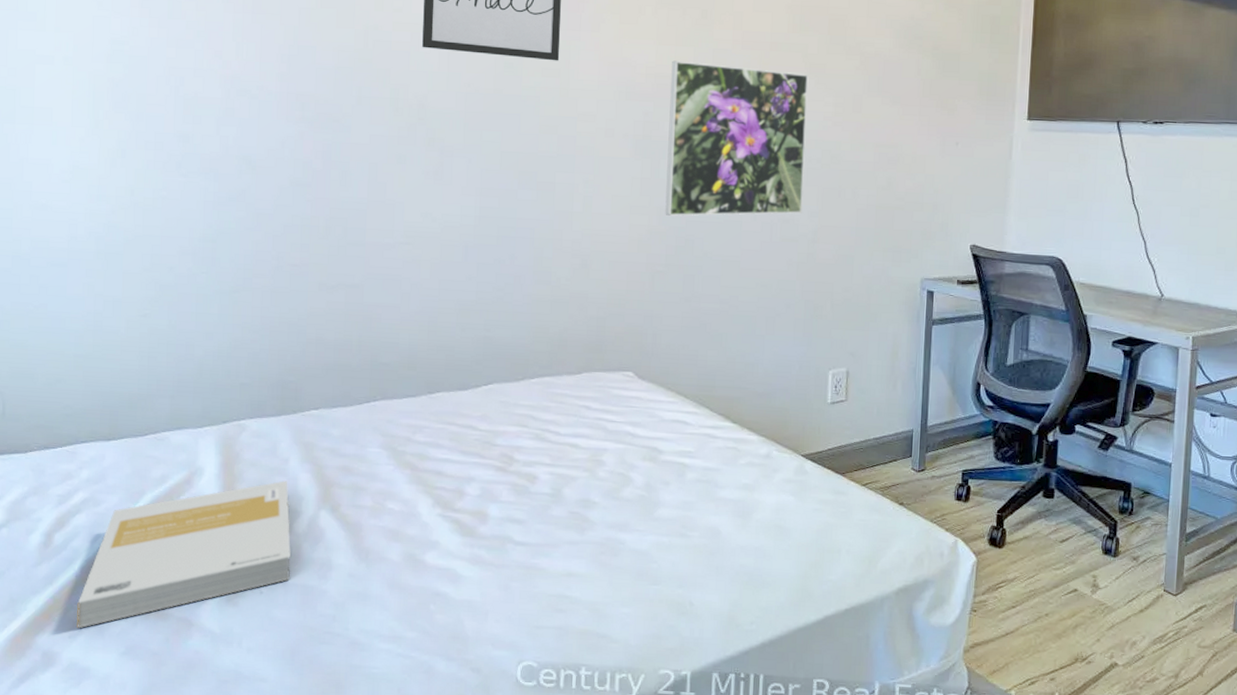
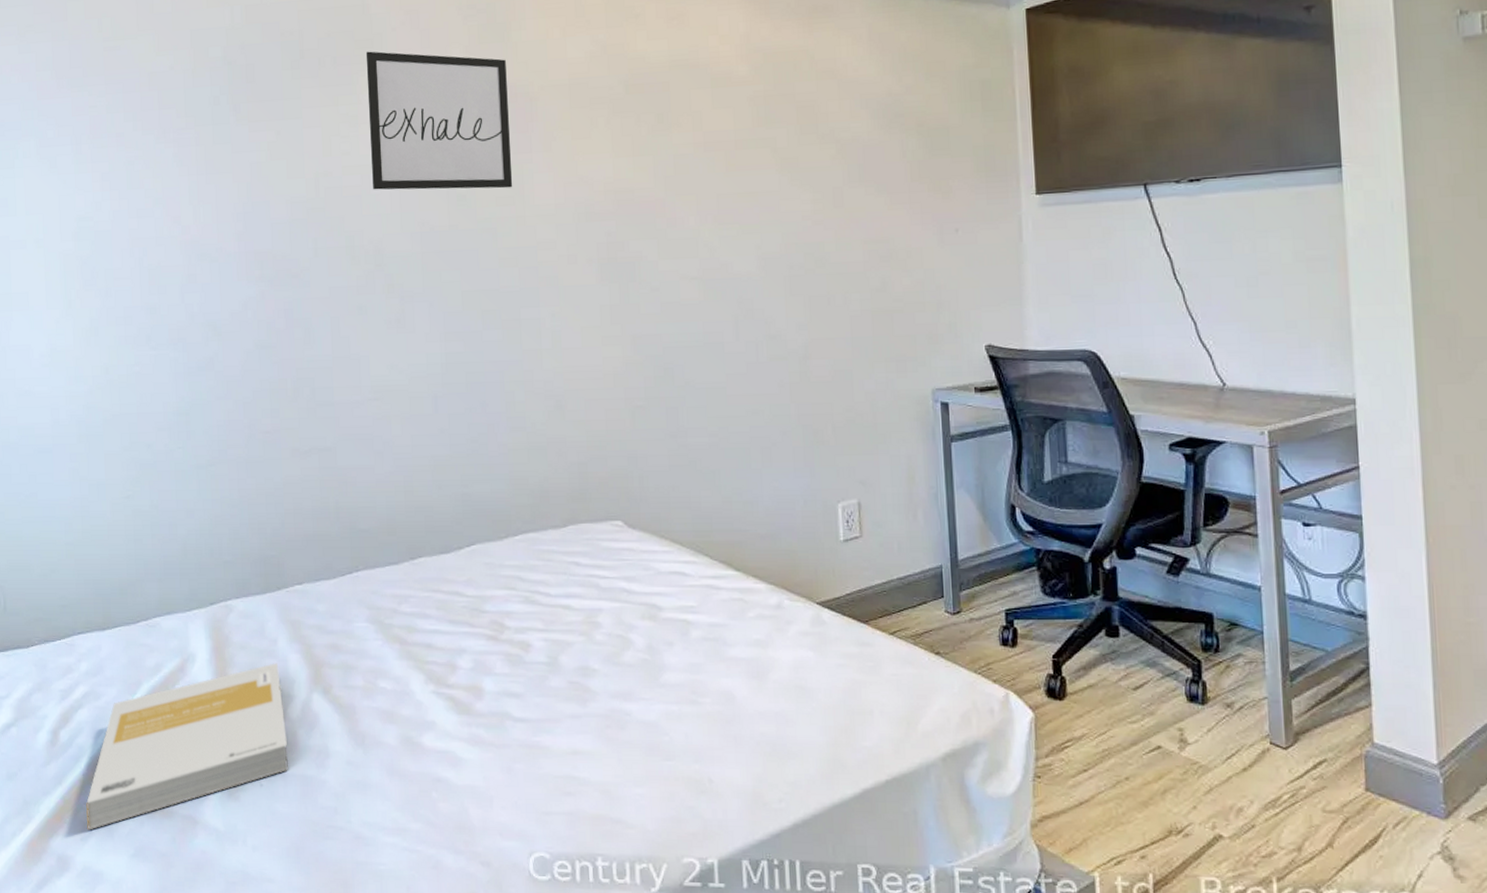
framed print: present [665,60,809,216] -> none [631,171,789,344]

